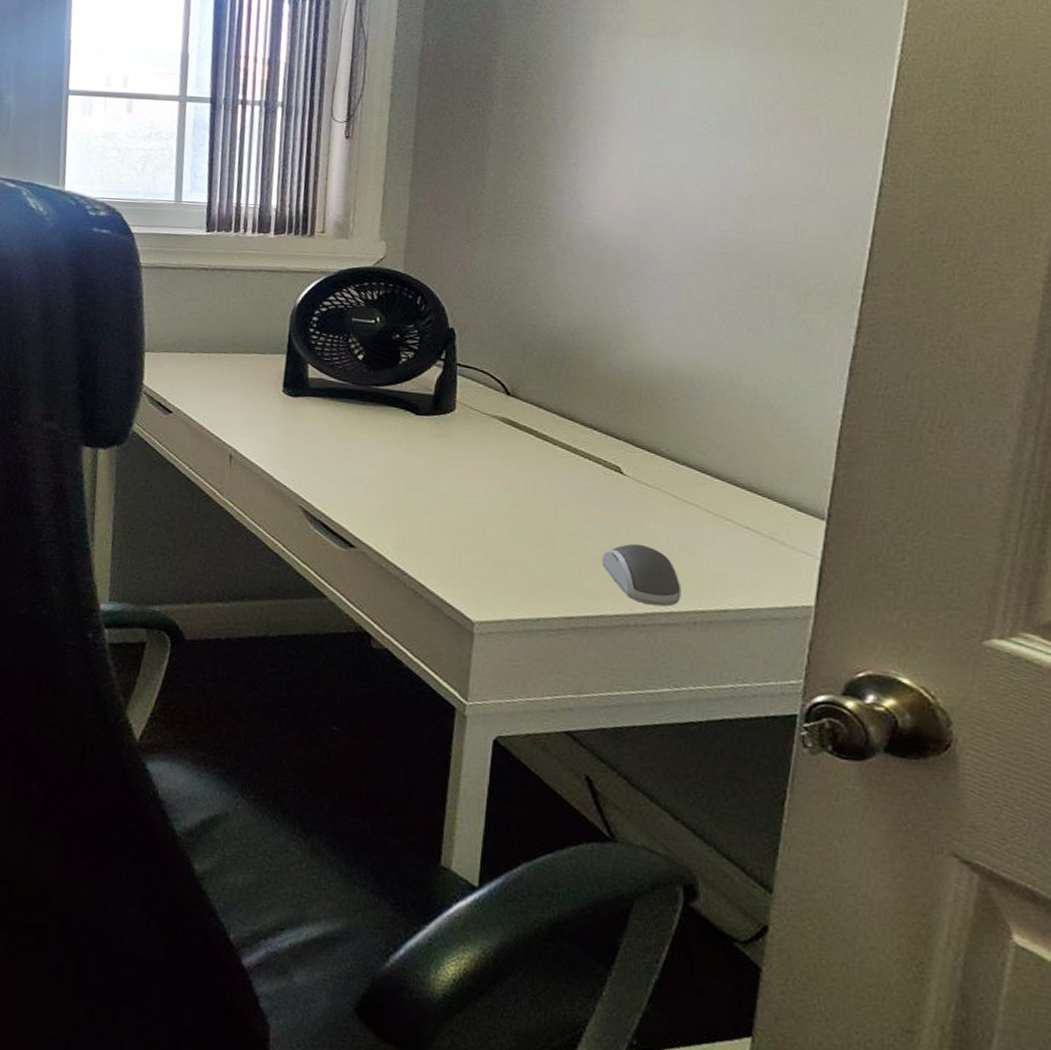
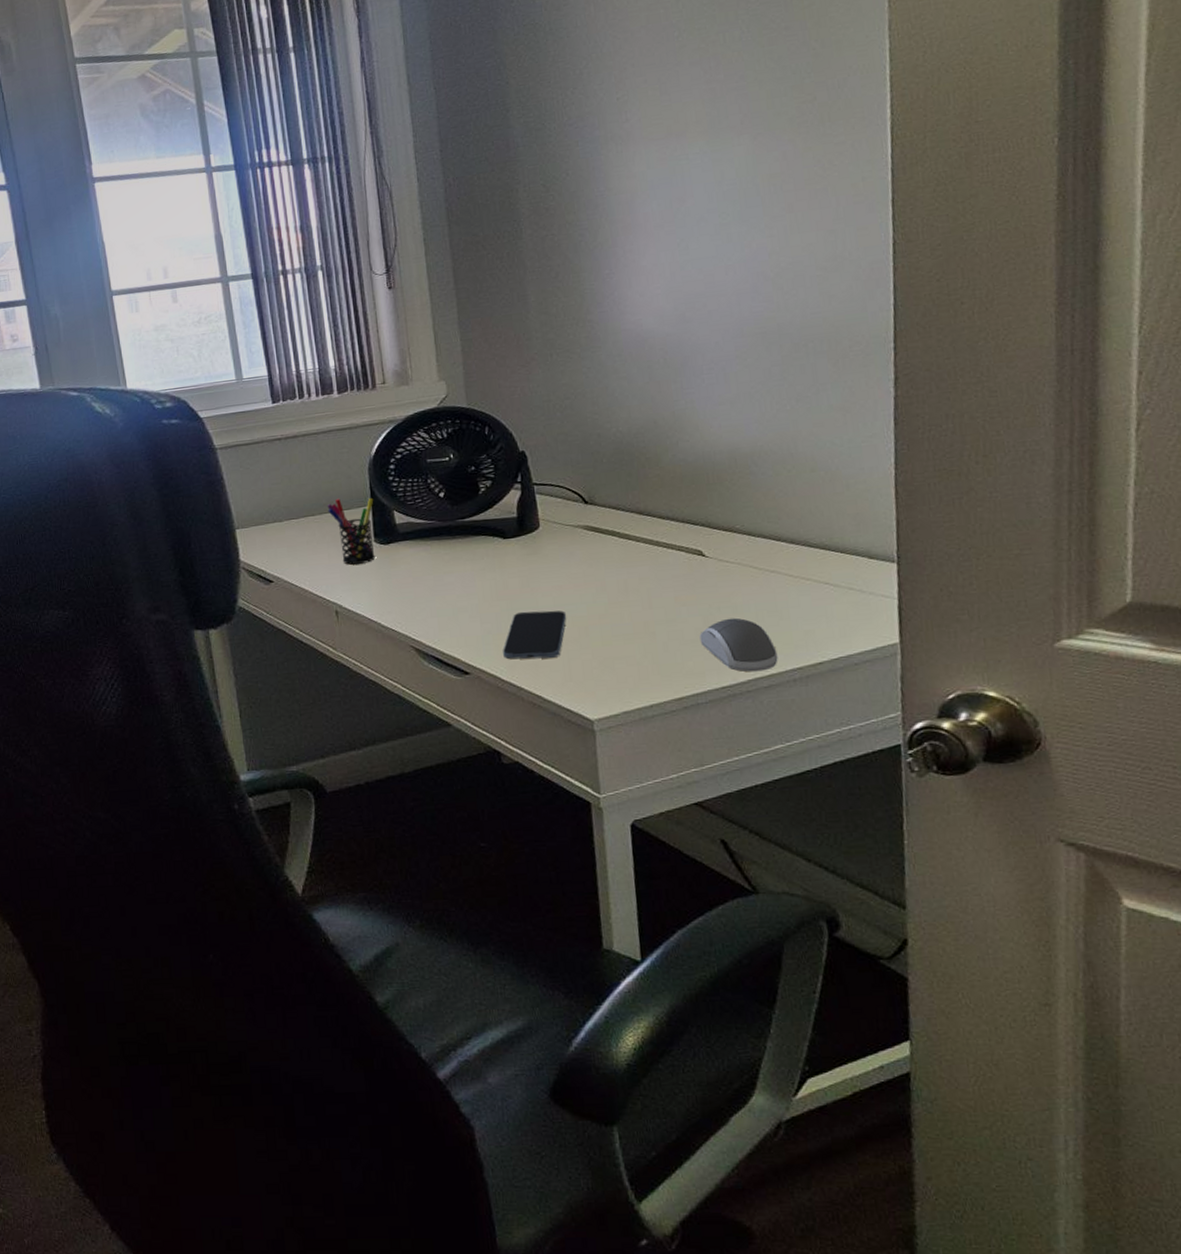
pen holder: none [241,340,290,412] -> present [327,497,375,565]
smartphone: none [393,493,467,549] -> present [503,610,567,660]

